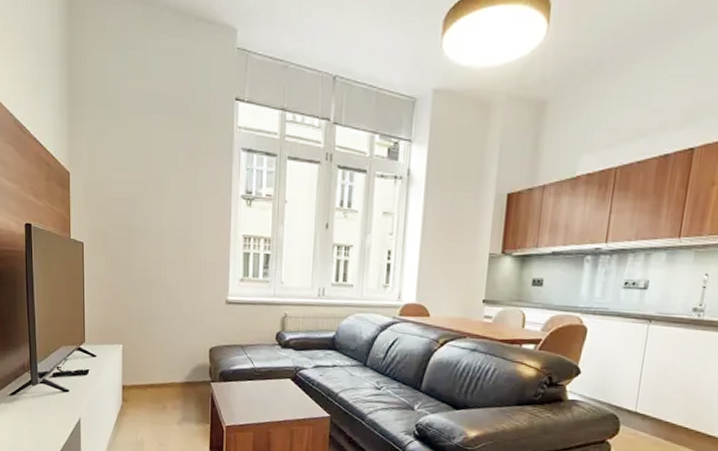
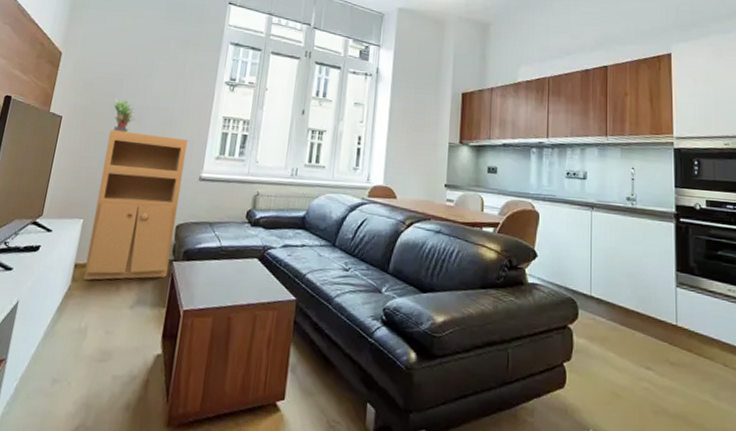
potted plant: none [131,220,155,257] -> present [114,98,136,133]
storage cabinet: none [132,255,210,400] -> present [83,130,188,281]

